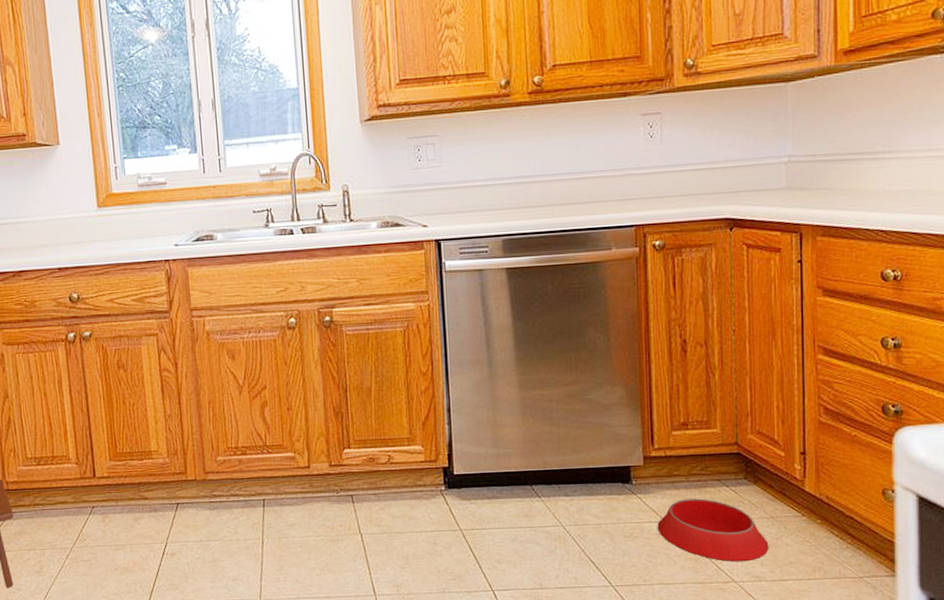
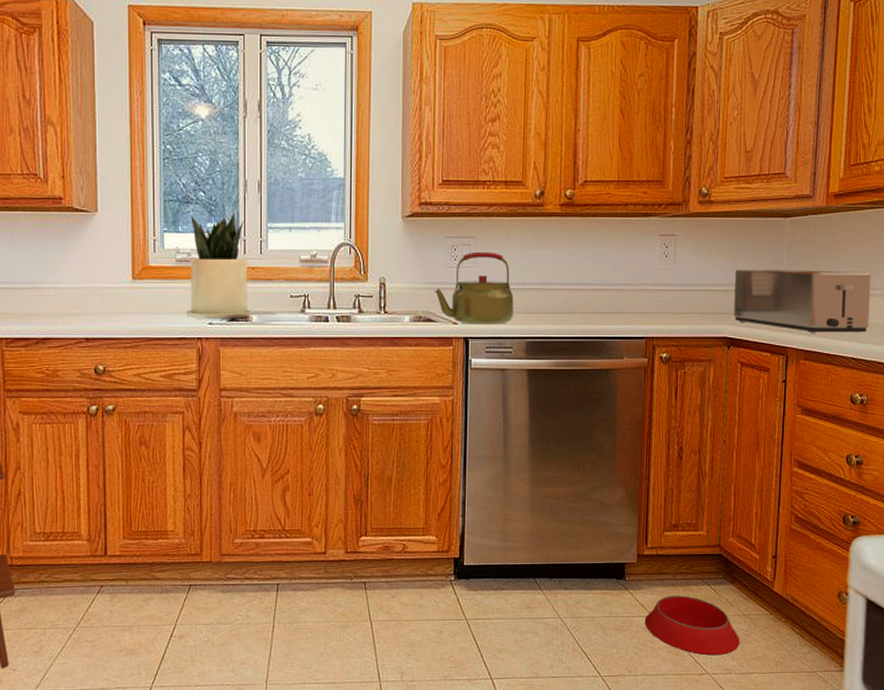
planter: none [148,134,219,242] -> present [184,213,254,320]
kettle: none [401,149,486,226] -> present [435,251,514,324]
toaster: none [731,133,898,206] -> present [733,269,872,333]

